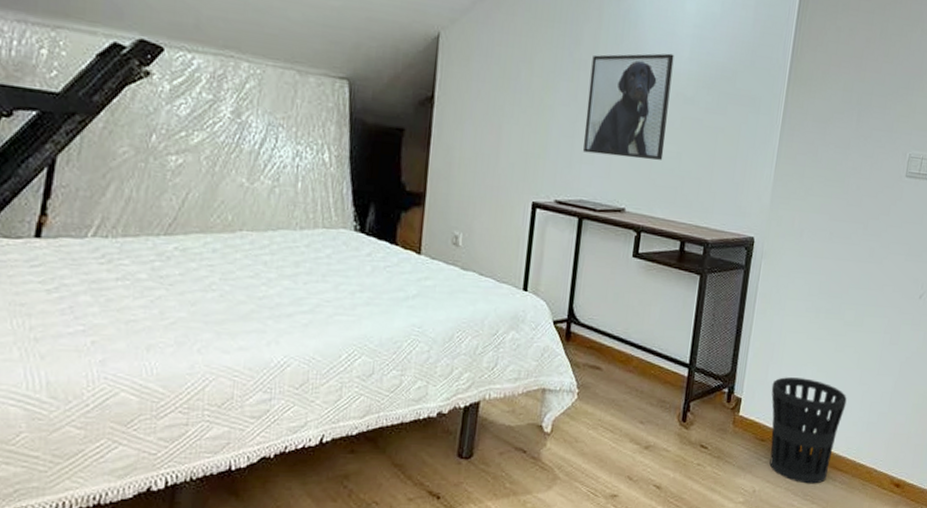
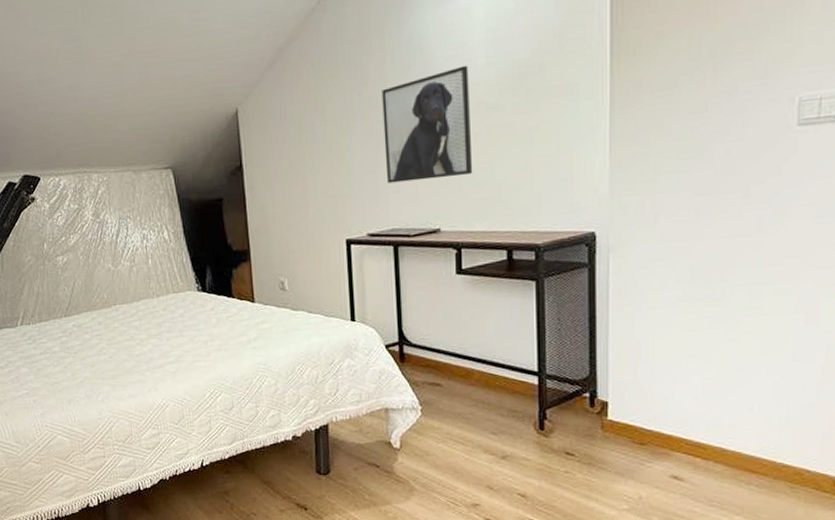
wastebasket: present [769,377,847,484] -> none [644,374,751,489]

